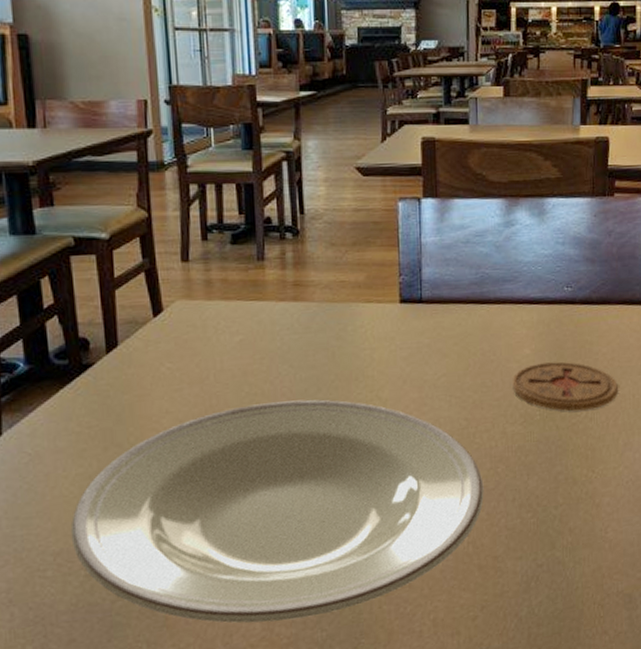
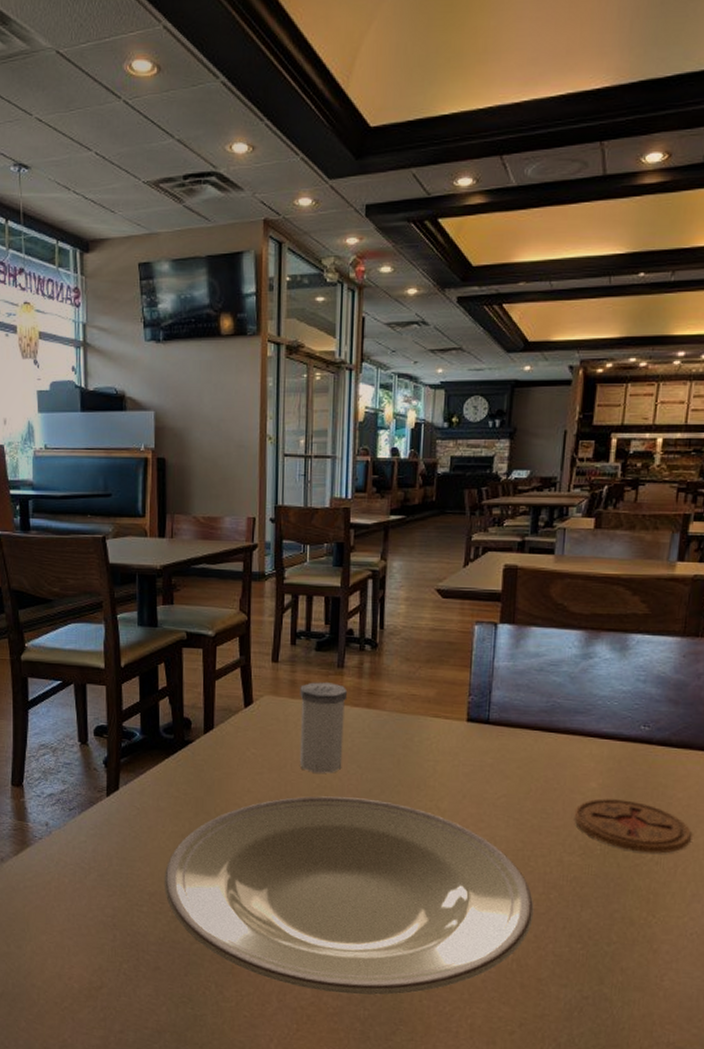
salt shaker: none [217,278,273,380] -> present [299,682,348,774]

